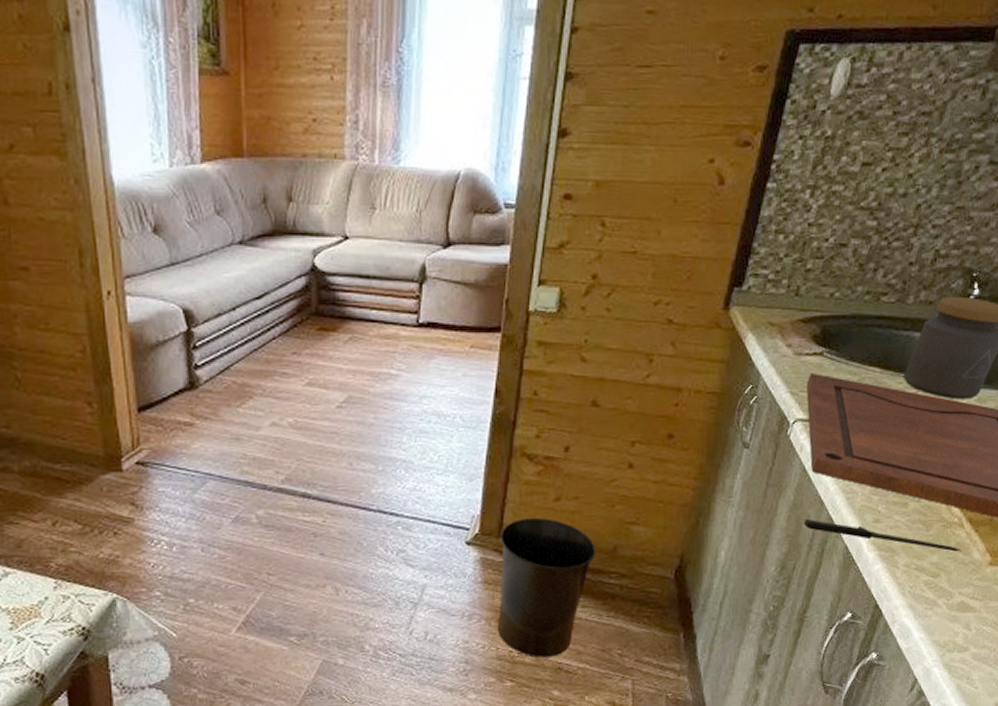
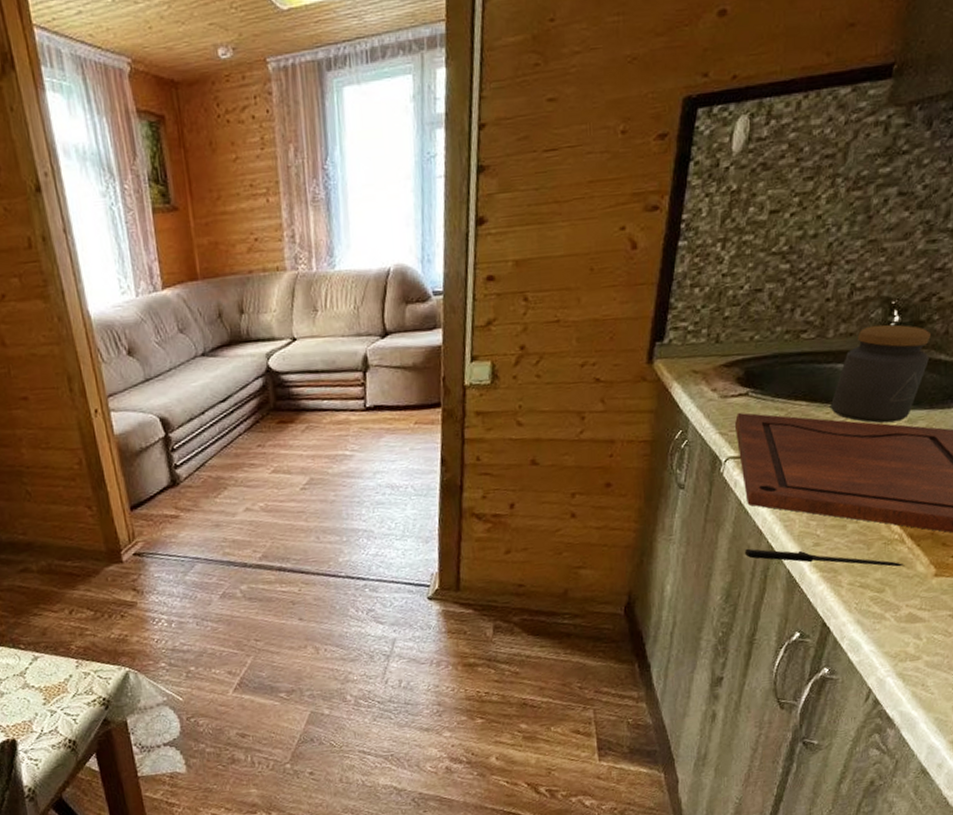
waste bin: present [498,517,596,658] -> none [458,570,548,696]

